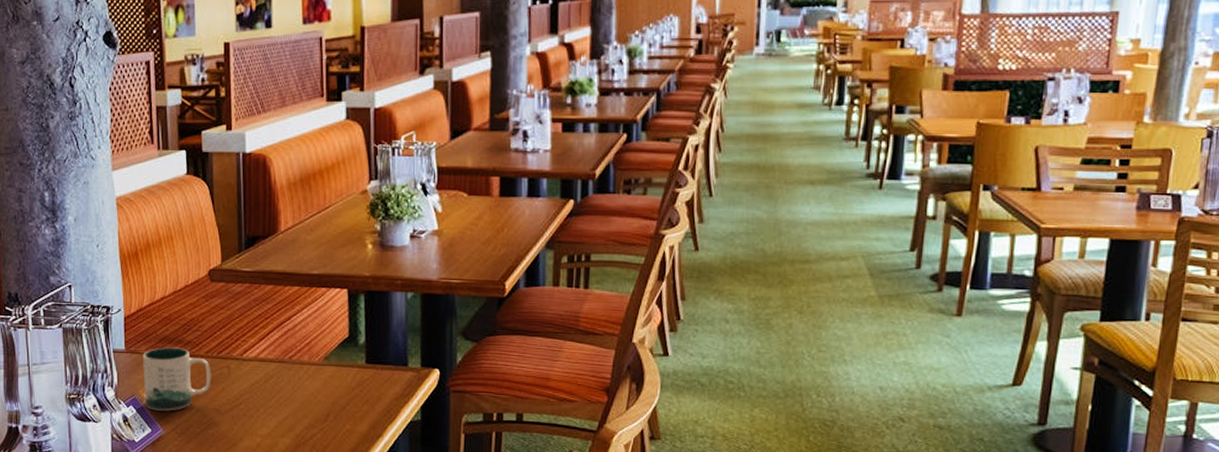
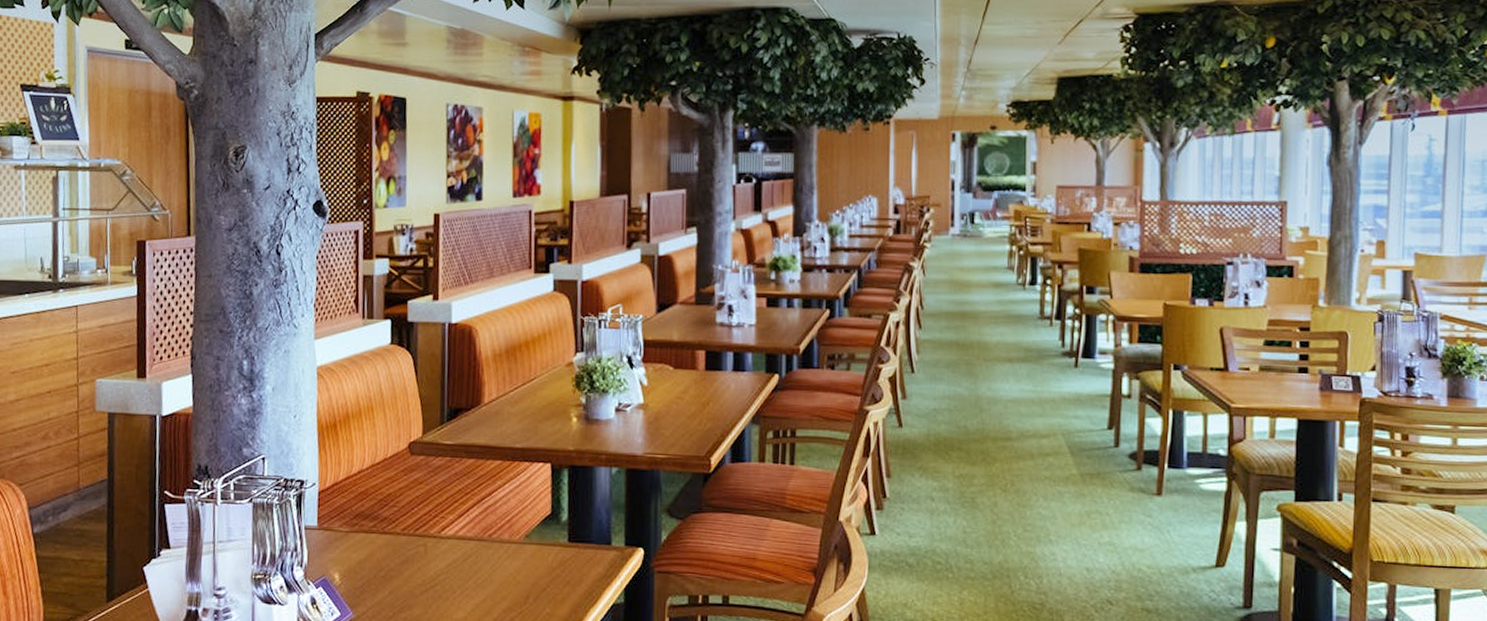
mug: present [143,347,211,411] -> none [335,524,407,593]

